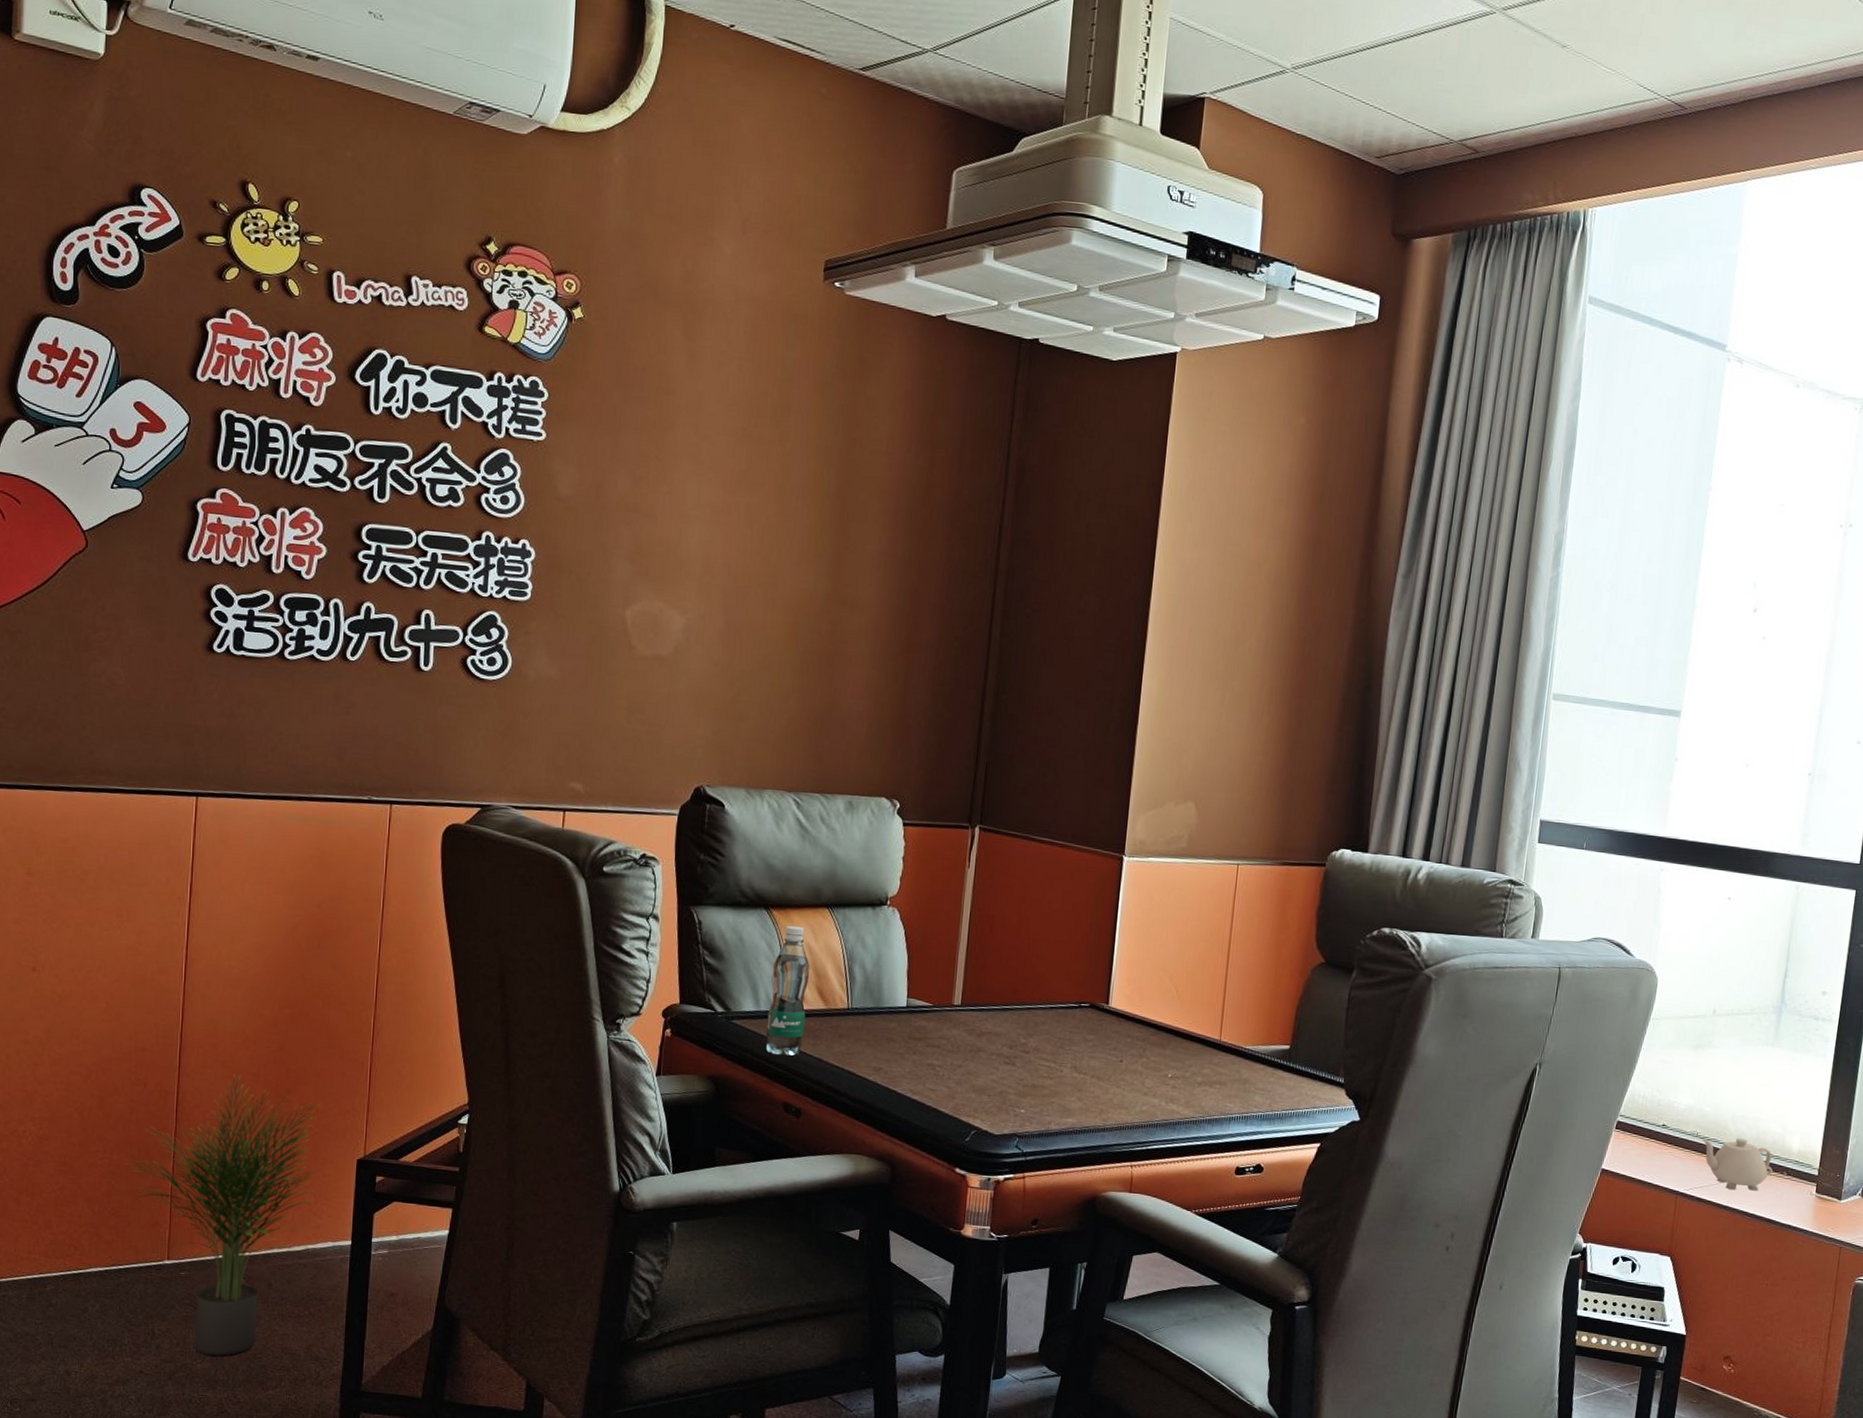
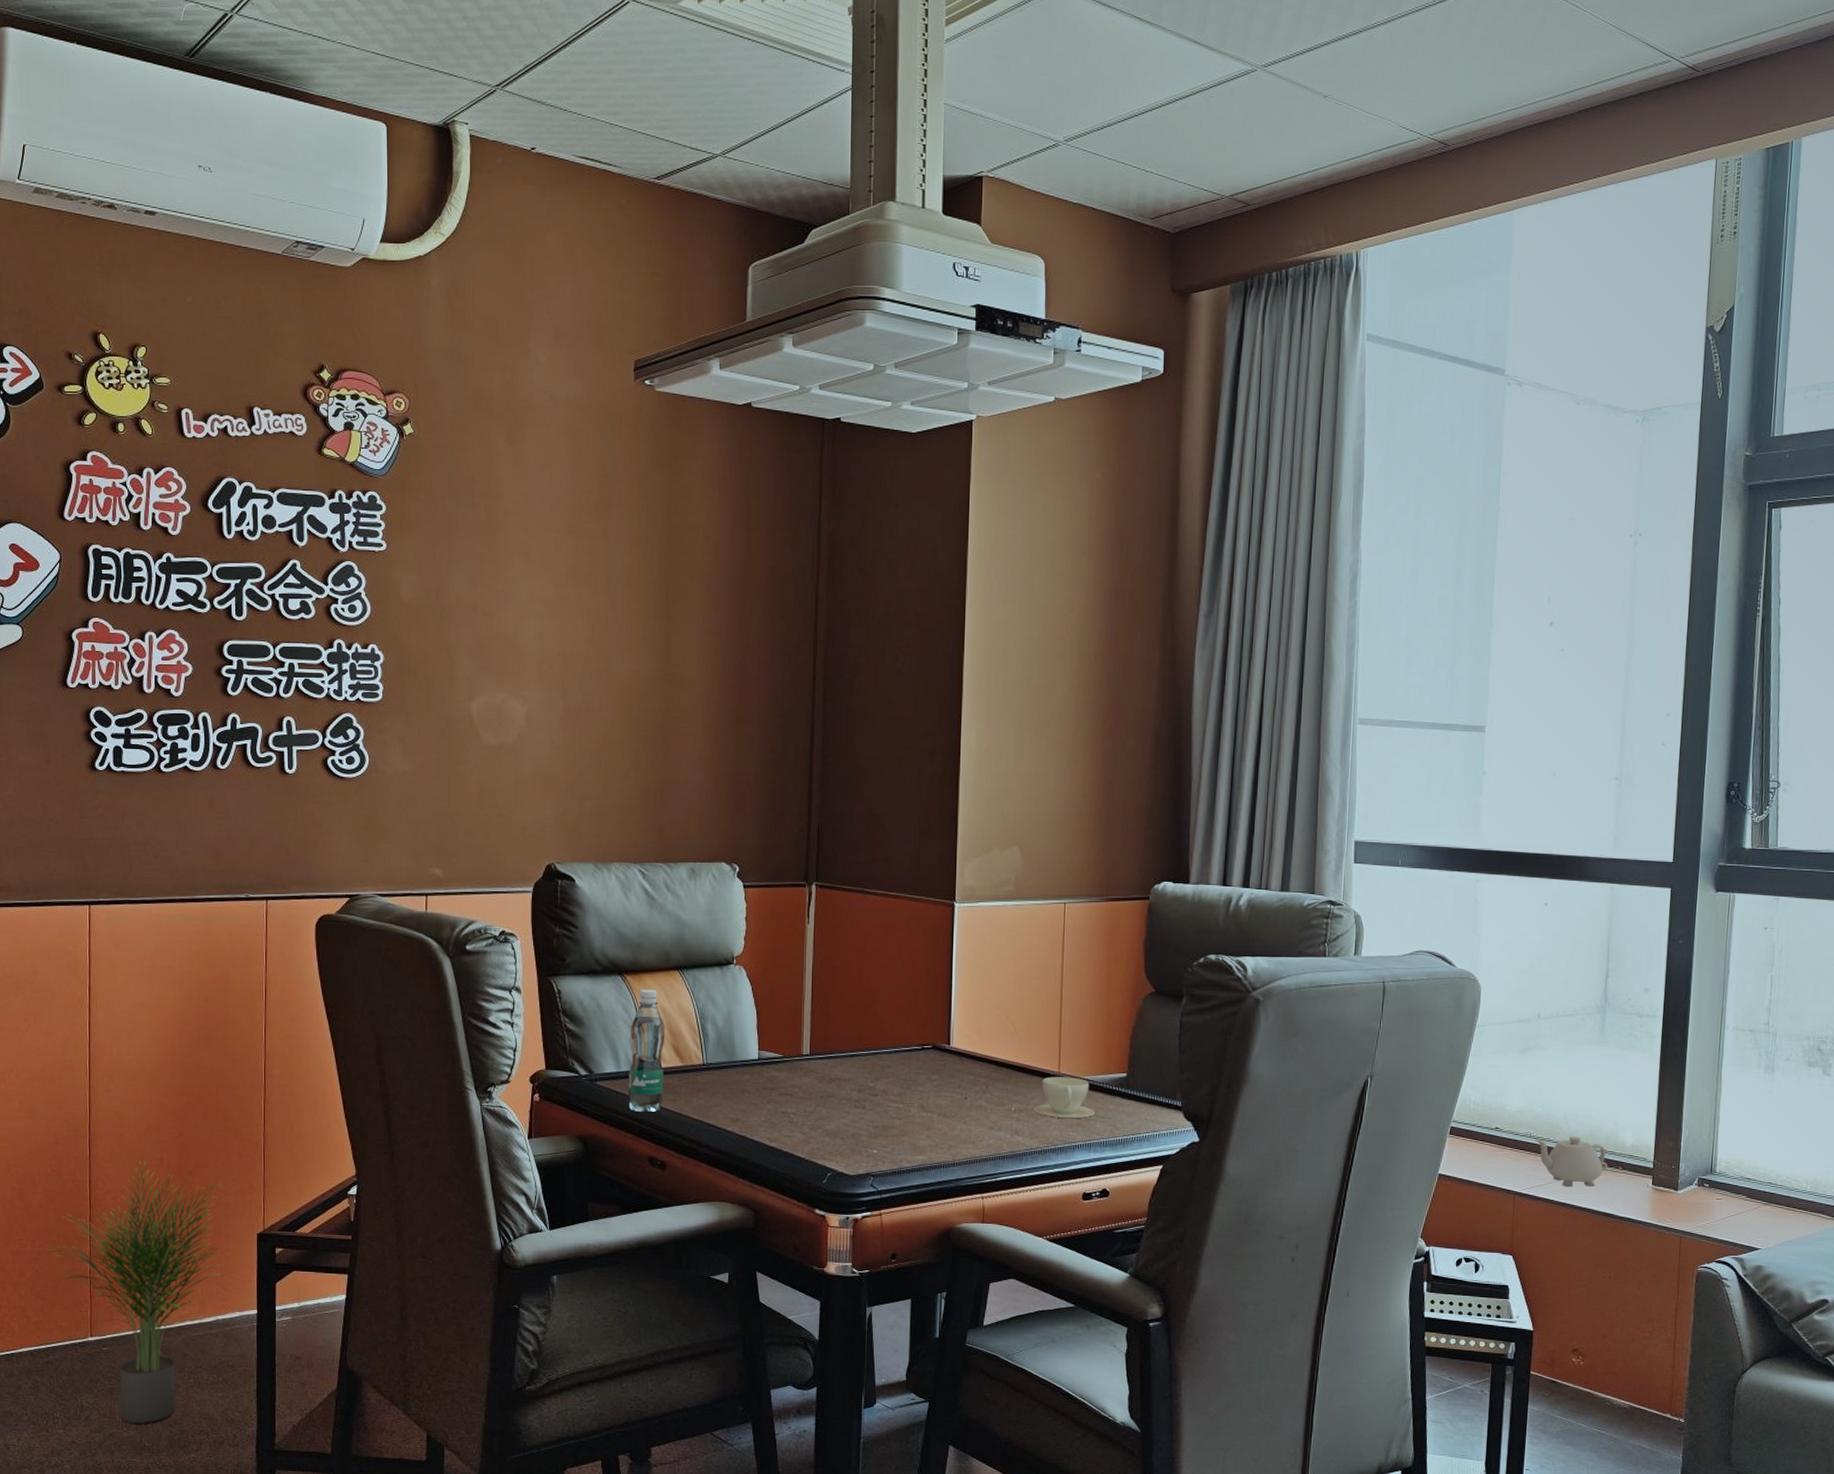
teacup: none [1191,1044,1255,1090] -> present [1034,1077,1096,1119]

